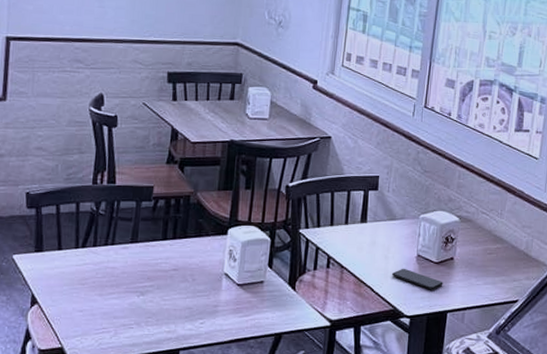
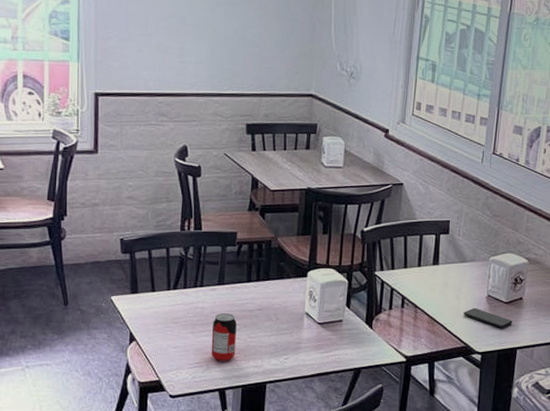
beverage can: none [120,274,149,326] -> present [211,313,237,361]

